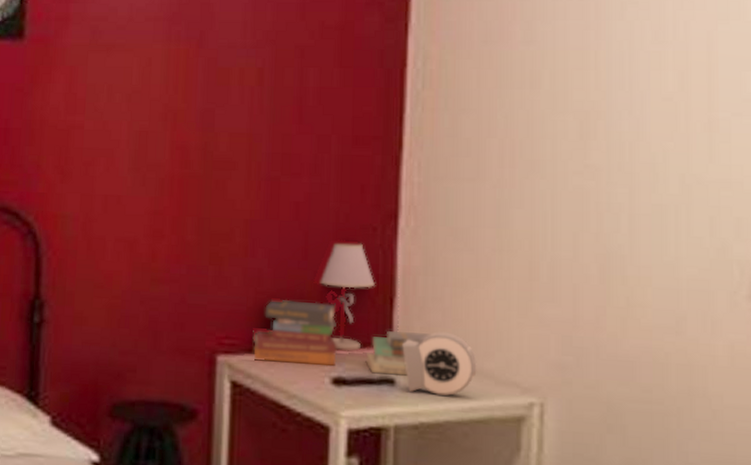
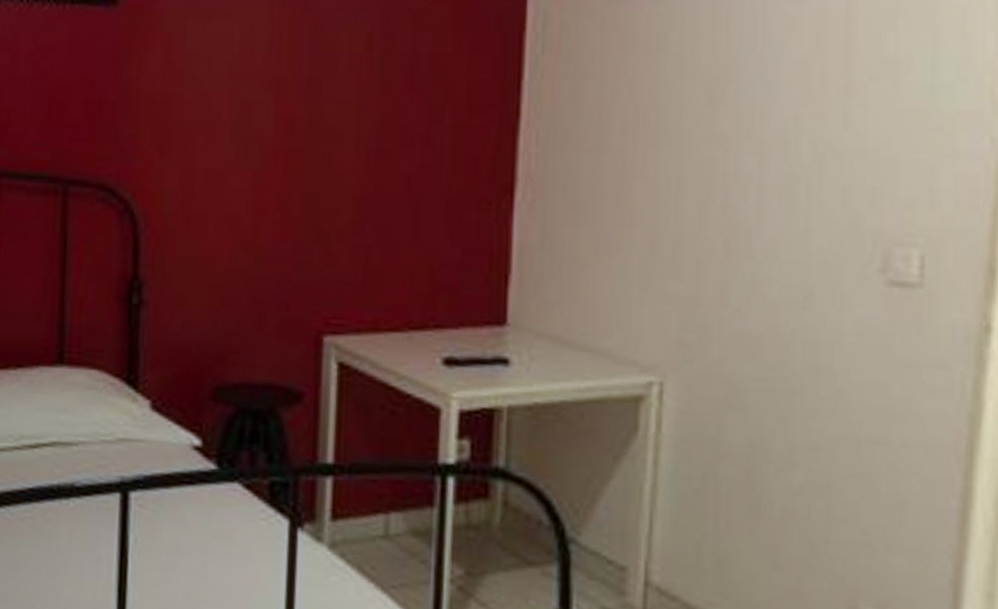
books: present [252,299,337,367] -> none [361,278,449,347]
table lamp: present [320,243,375,352] -> none [431,218,489,331]
books: present [365,331,432,376] -> none [478,309,548,355]
alarm clock: present [402,332,477,396] -> none [517,309,595,375]

